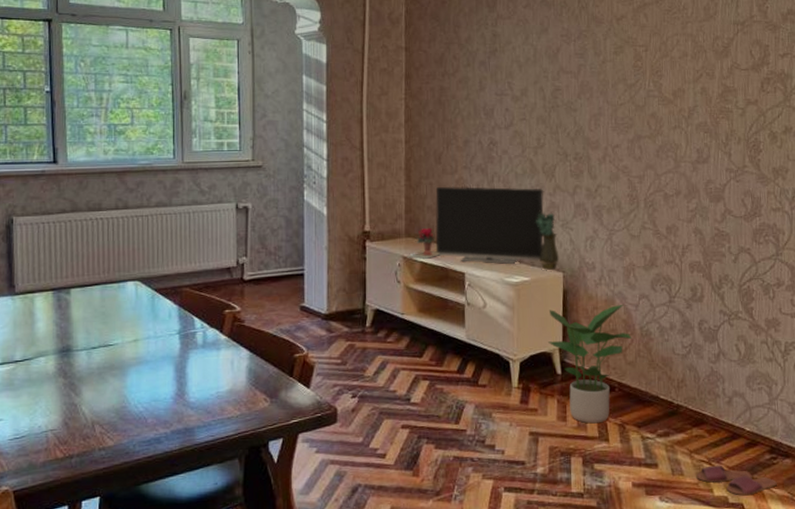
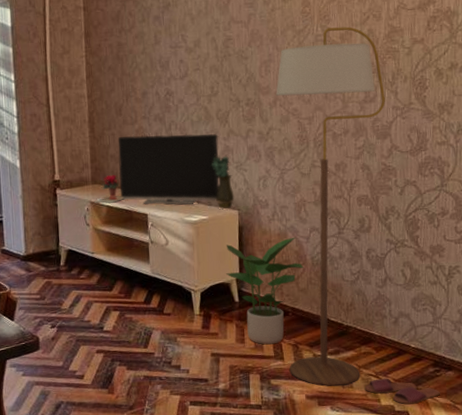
floor lamp: none [605,83,719,473] -> present [276,26,385,386]

